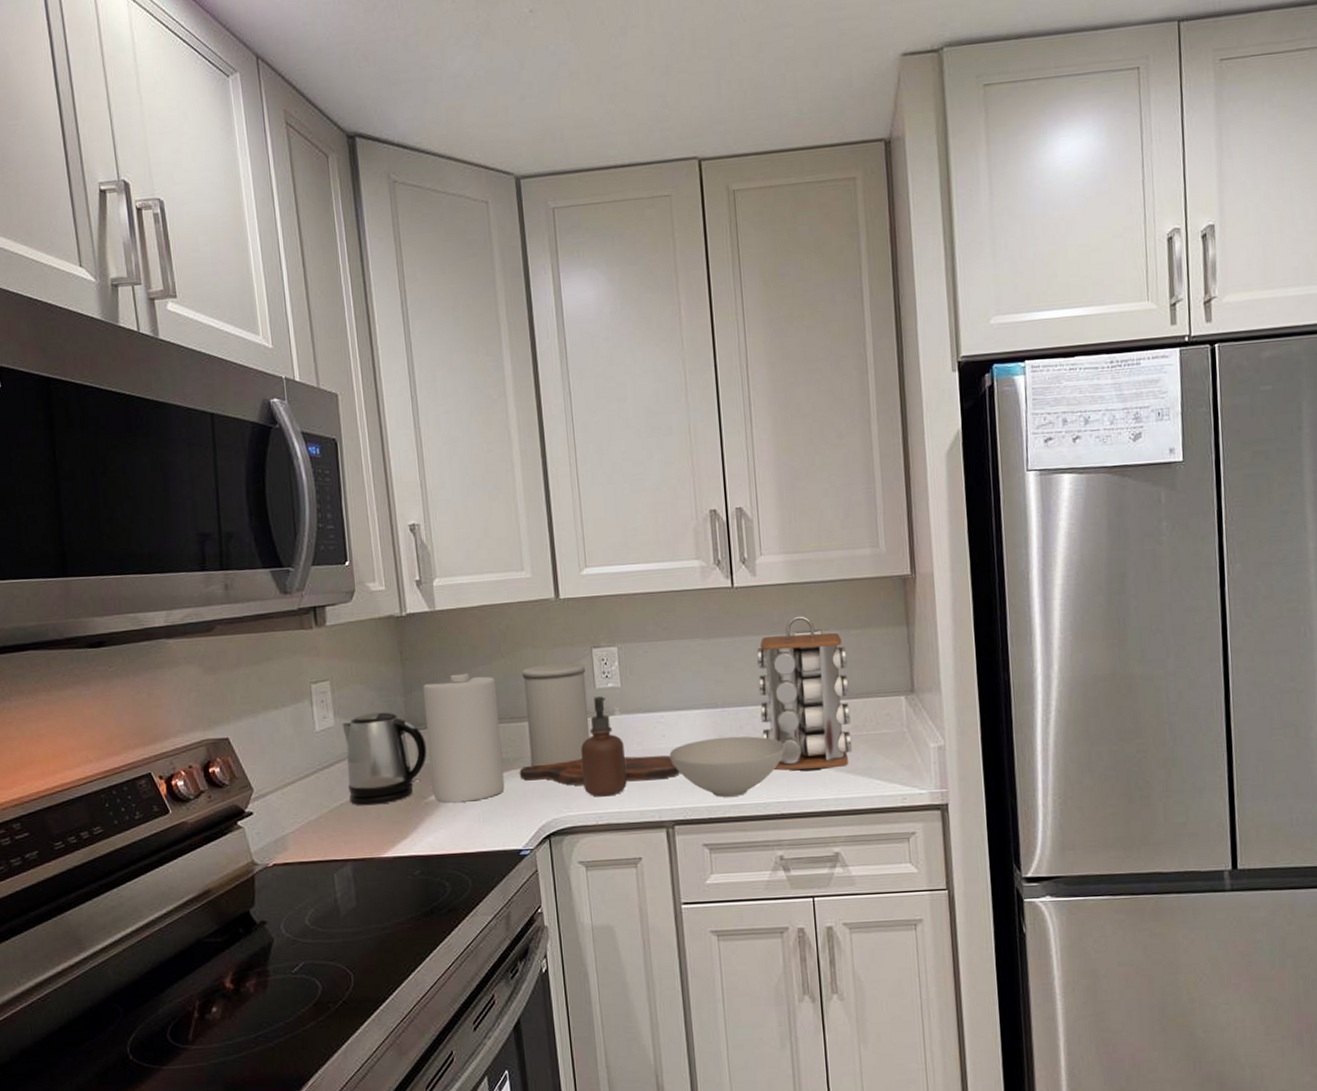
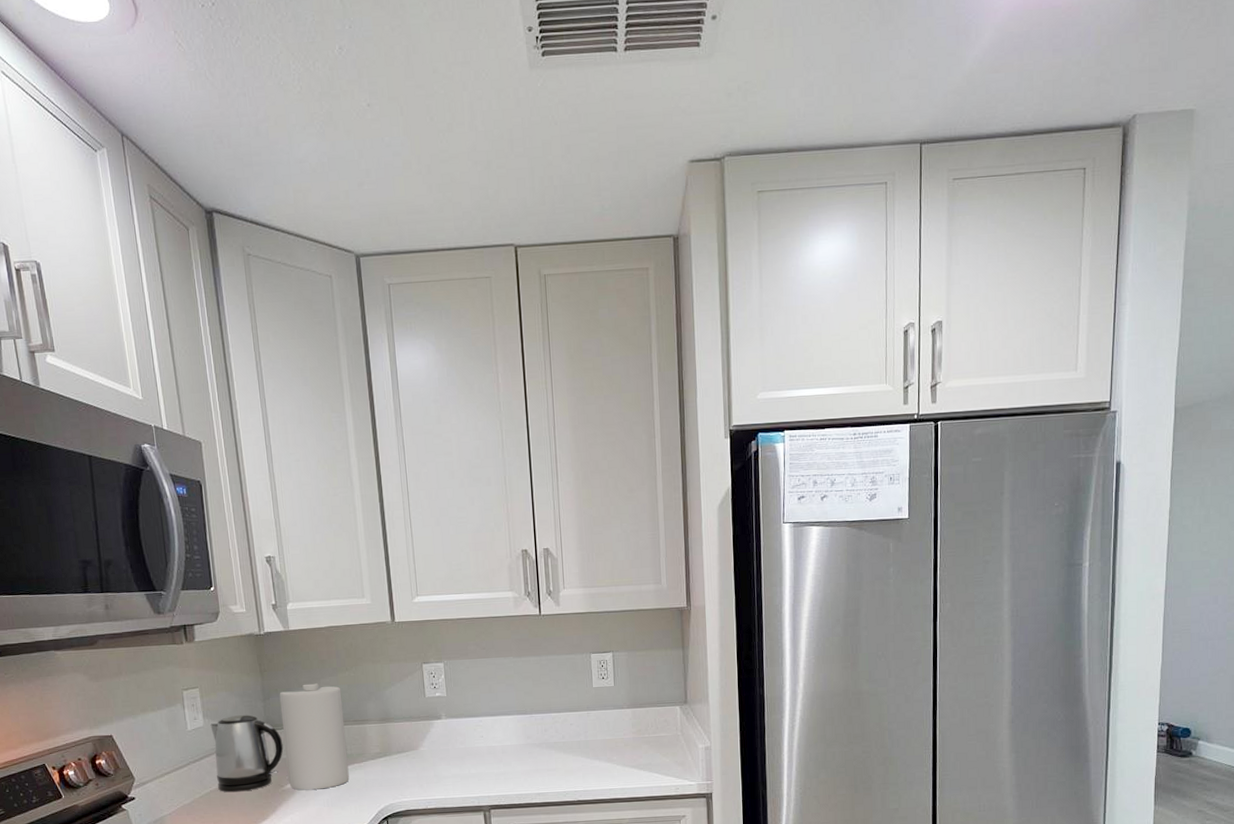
cutting board: present [519,755,680,786] -> none [361,752,495,777]
canister: present [522,662,590,766] -> none [363,675,421,760]
soap dispenser: present [581,696,627,797] -> none [413,704,451,786]
bowl: present [669,736,785,797] -> none [486,737,582,787]
spice rack: present [756,615,853,771] -> none [559,639,636,766]

